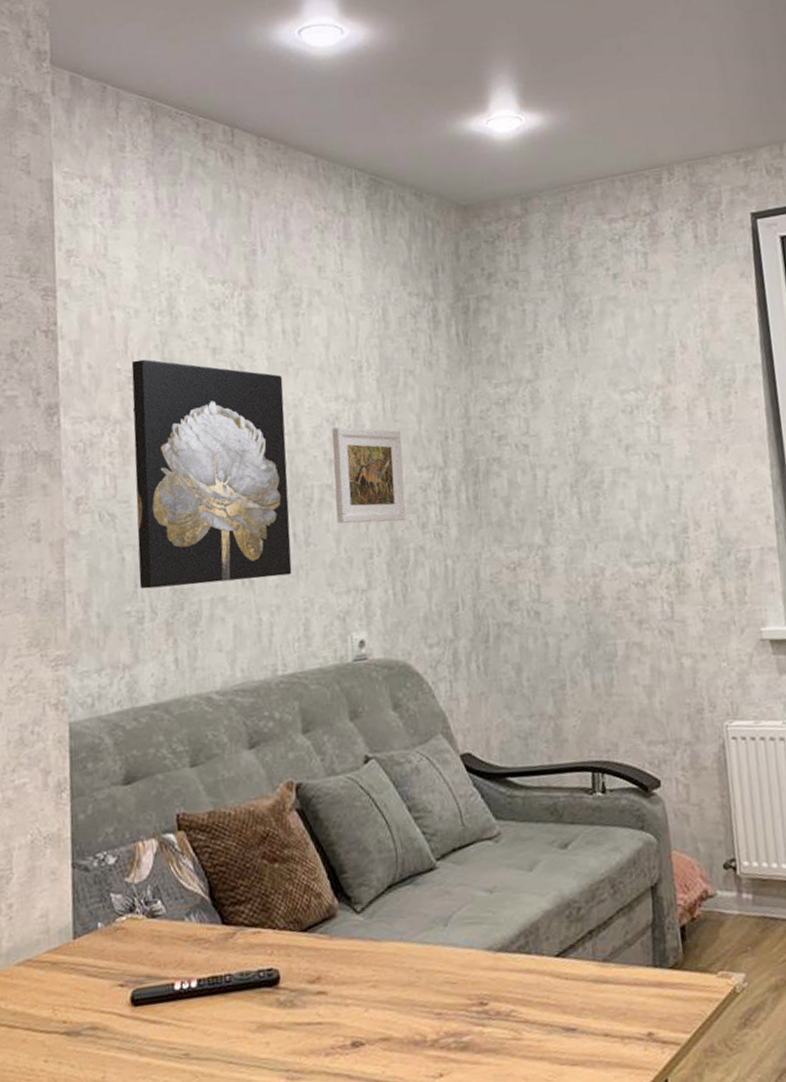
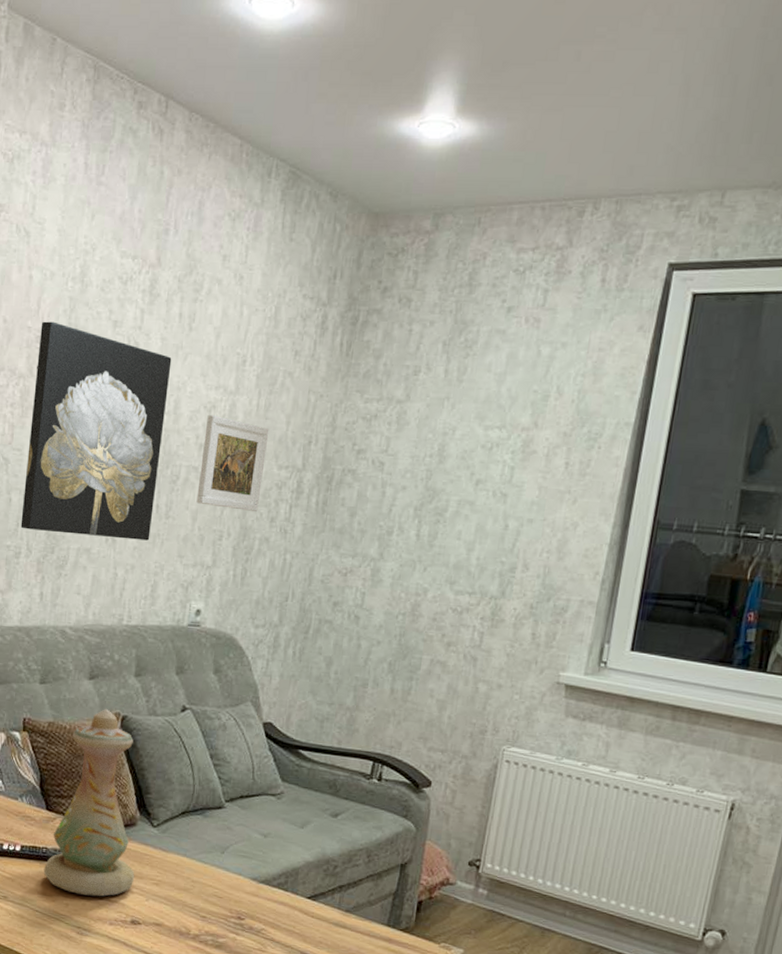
vase: none [230,779,346,1026] -> present [43,708,135,897]

